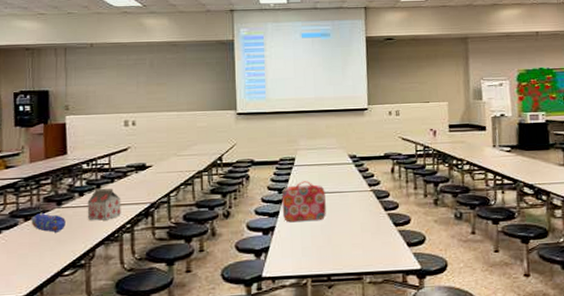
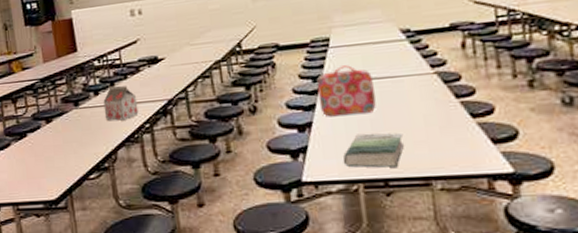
pencil case: present [31,212,66,233] -> none [52,113,85,135]
book: none [297,236,346,265] -> present [343,132,405,168]

